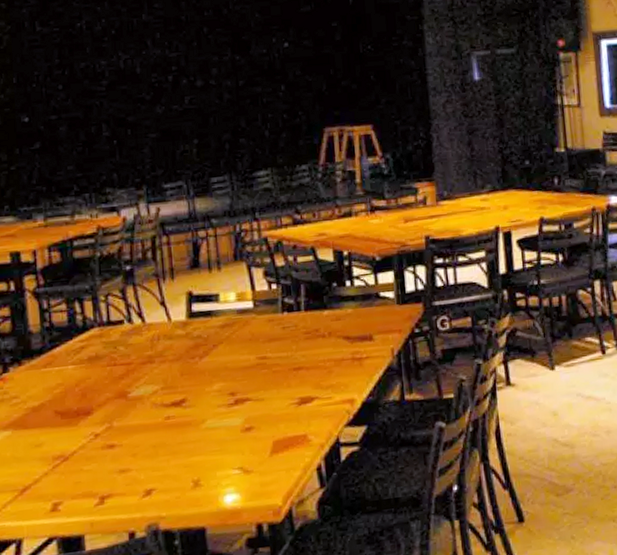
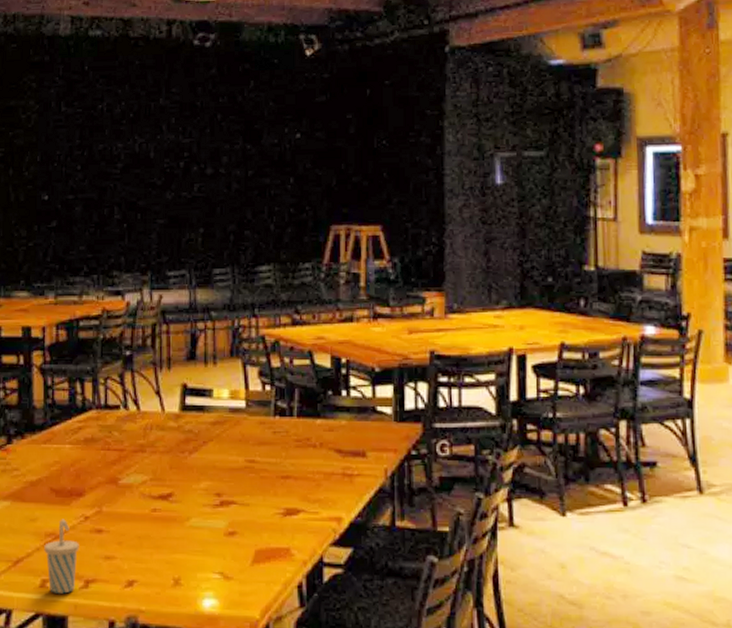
cup: none [53,440,91,515] -> present [44,519,79,594]

